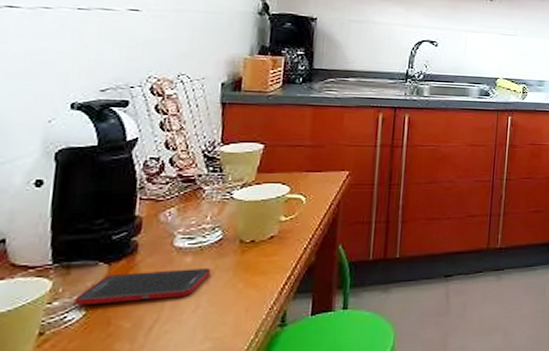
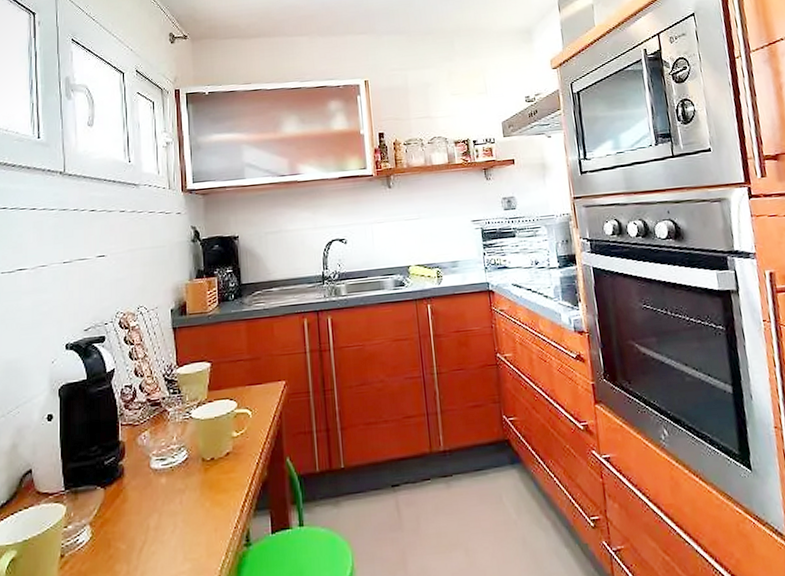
cell phone: present [74,268,211,306] -> none [83,488,183,529]

